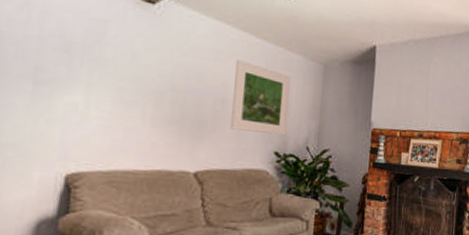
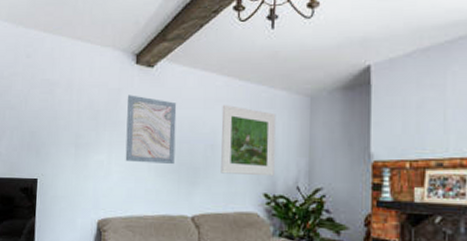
wall art: none [110,29,183,116] -> present [125,95,177,165]

